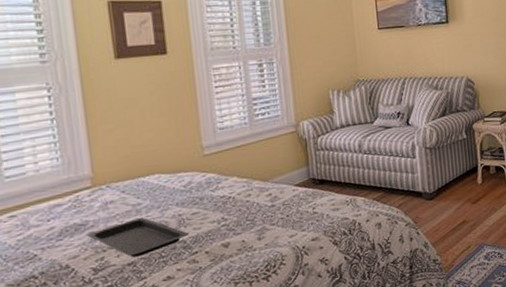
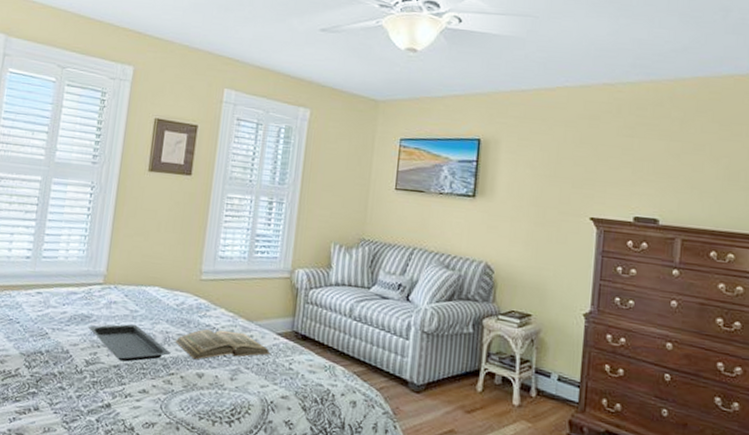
book: none [191,194,293,233] -> present [175,329,271,360]

